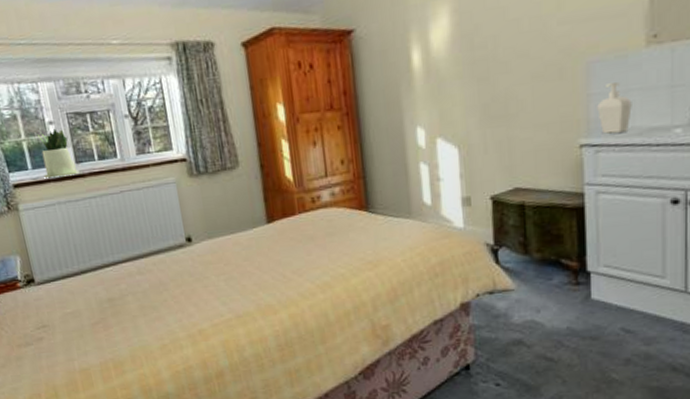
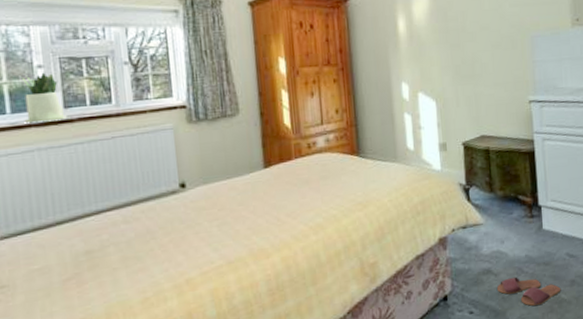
slippers: none [530,350,612,384] -> present [497,276,561,307]
soap bottle: present [597,82,632,134] -> none [540,53,565,93]

